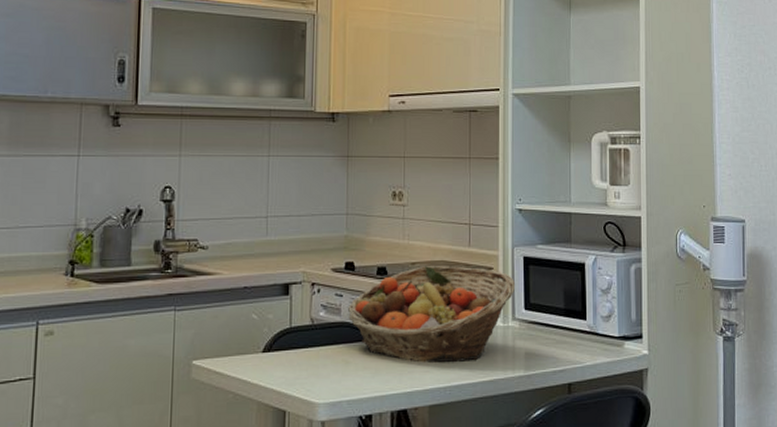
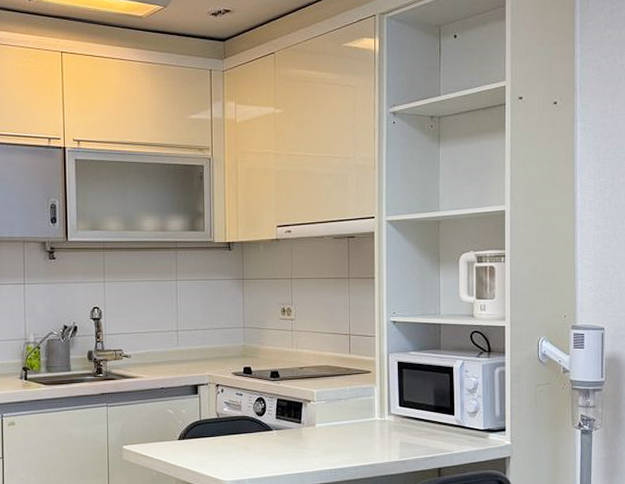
fruit basket: present [348,266,516,363] -> none [247,370,391,449]

